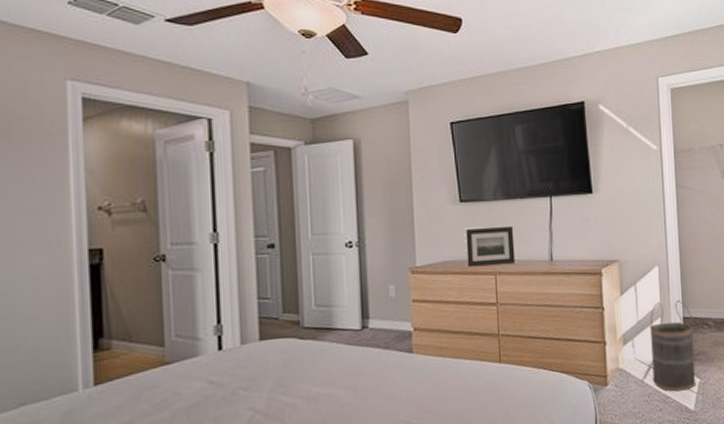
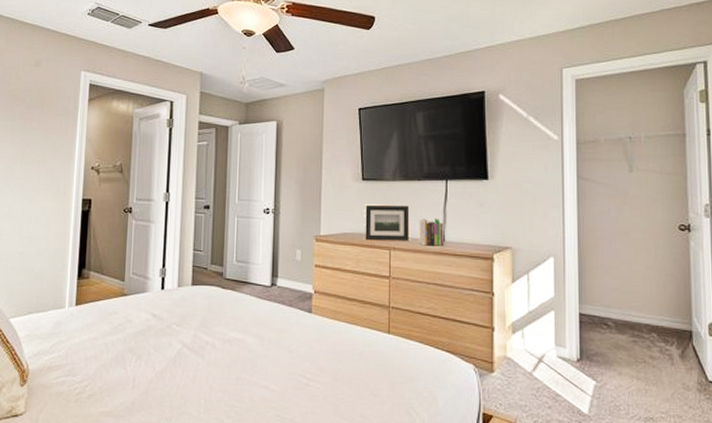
books: none [524,237,551,267] -> present [418,218,443,246]
basket: present [649,300,696,392] -> none [541,294,591,391]

